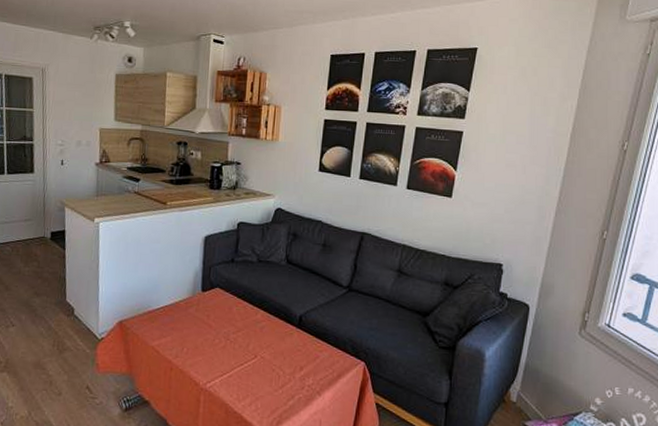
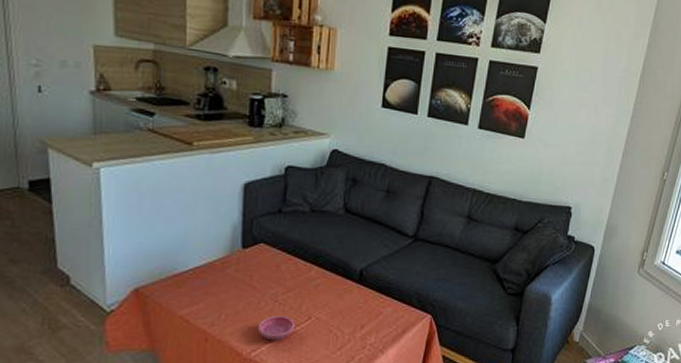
saucer: none [212,352,244,375] -> present [257,316,296,341]

